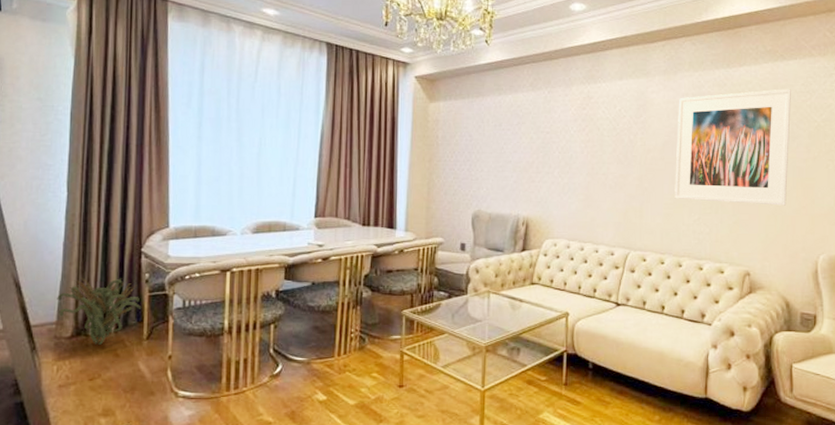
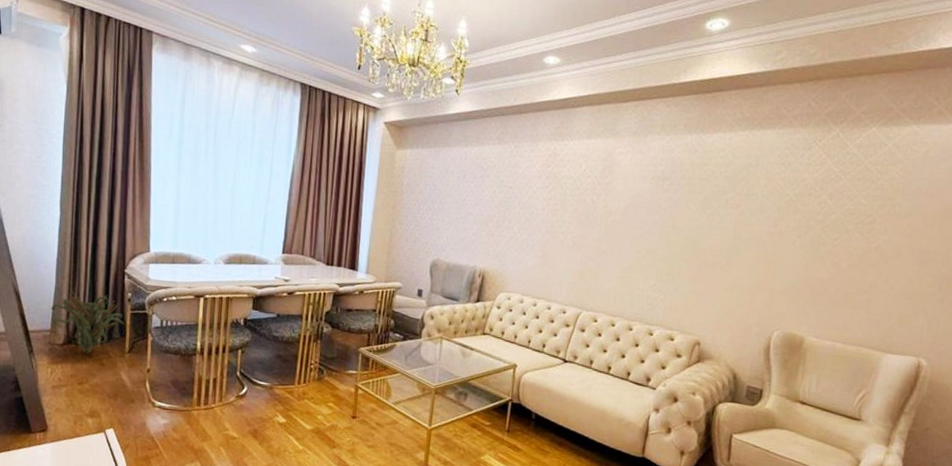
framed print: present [674,89,791,206] -> none [632,159,766,279]

